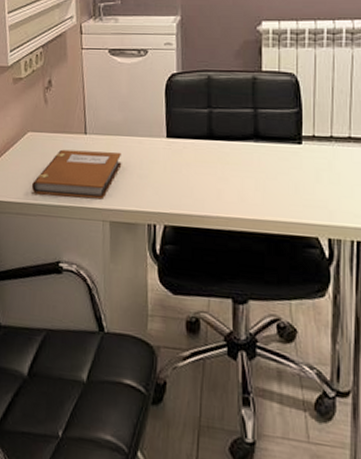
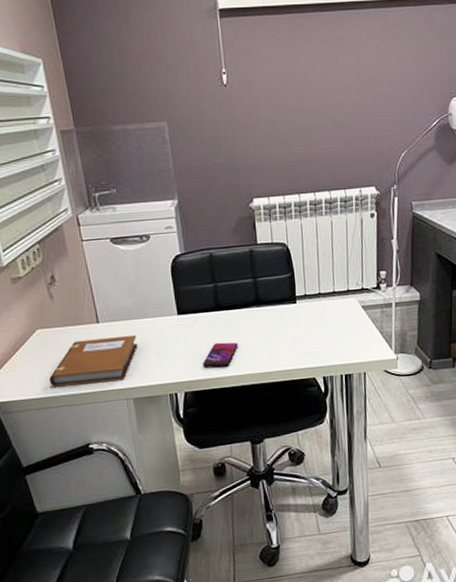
smartphone: none [187,175,229,205] -> present [203,342,238,368]

